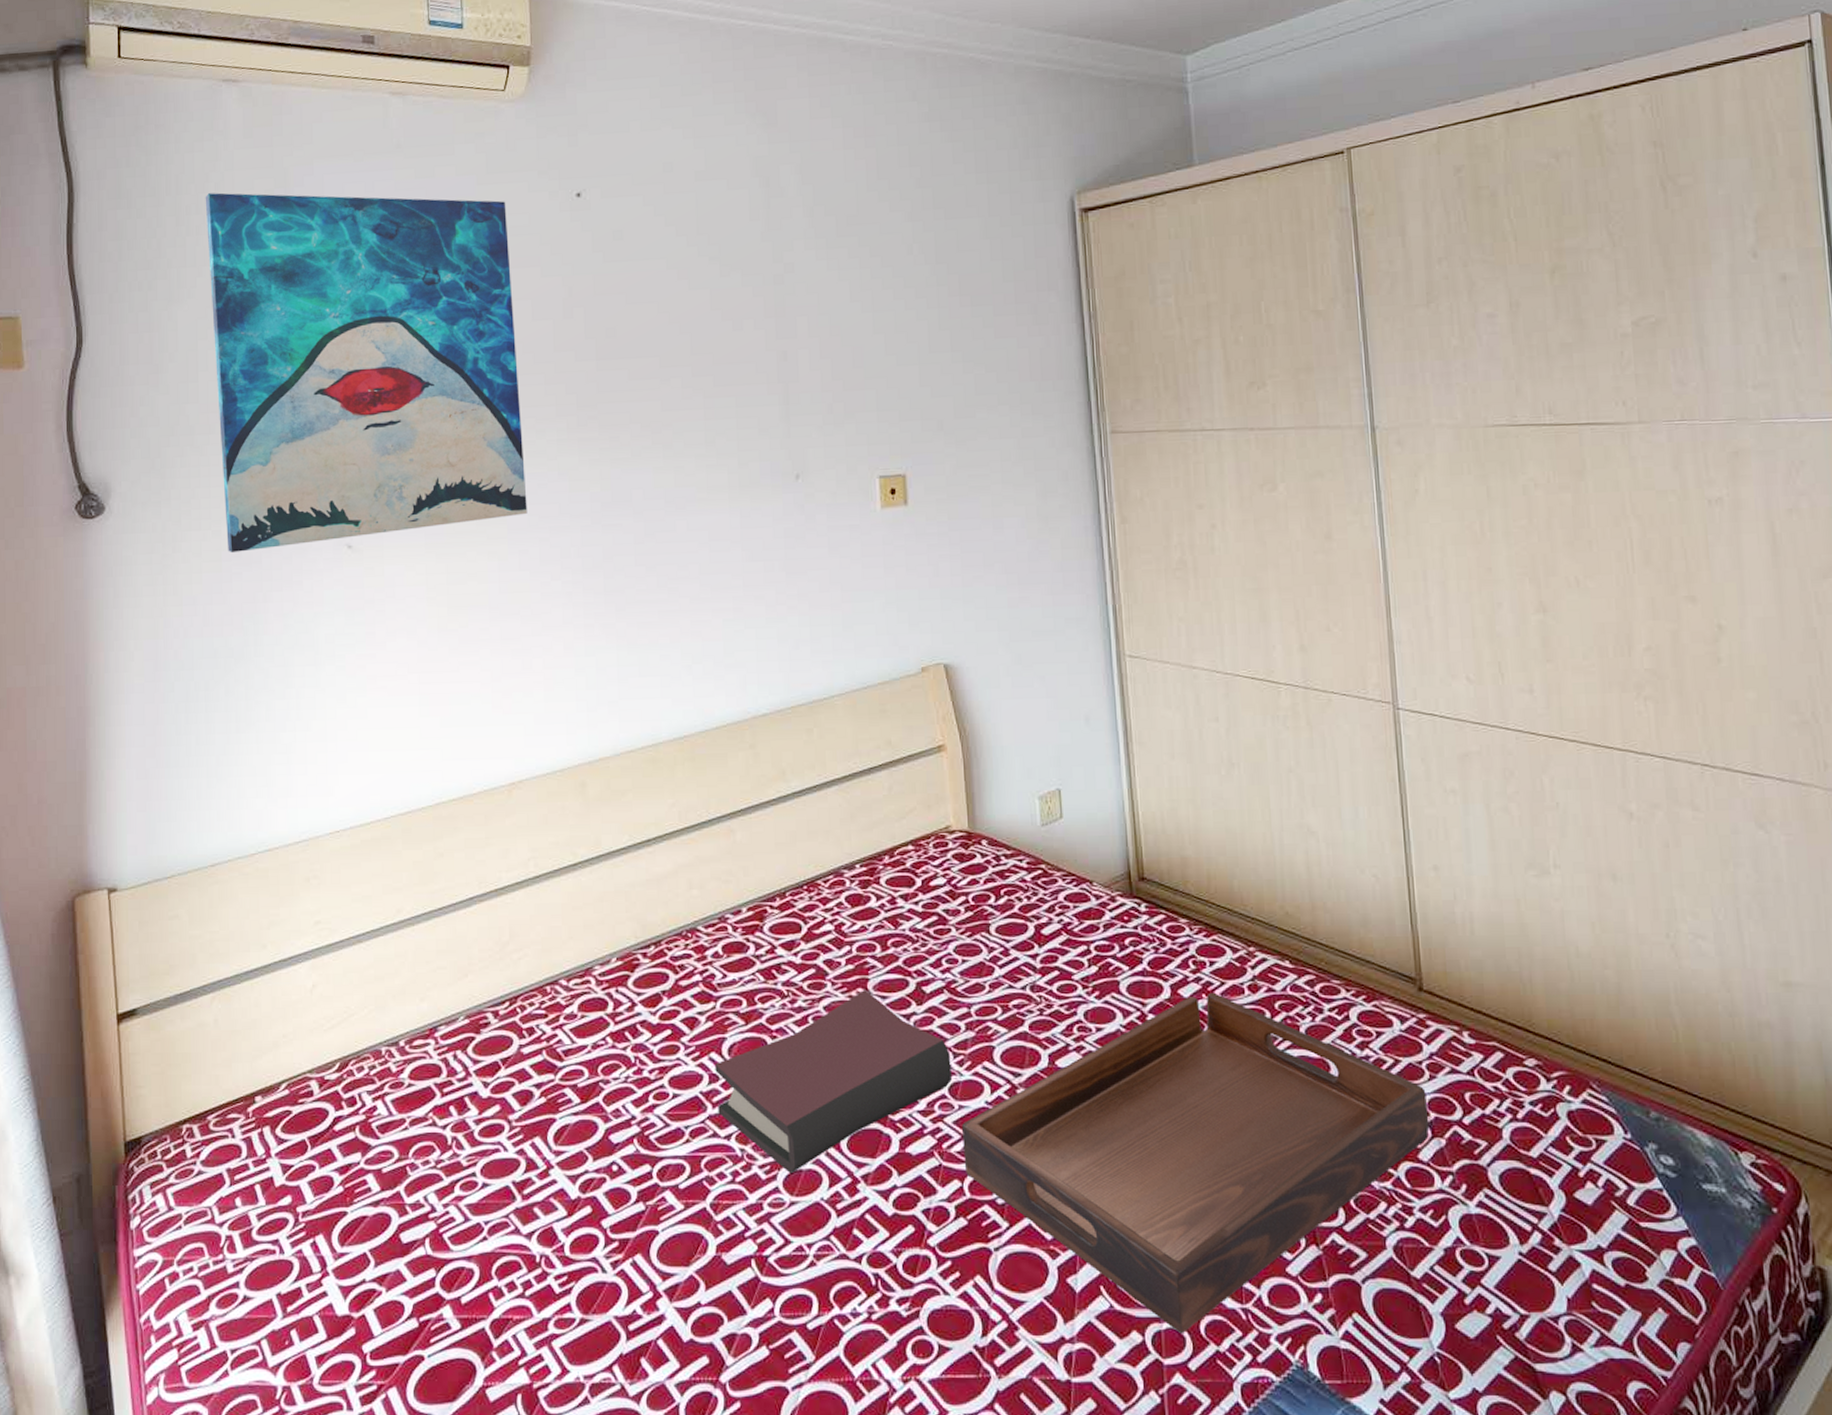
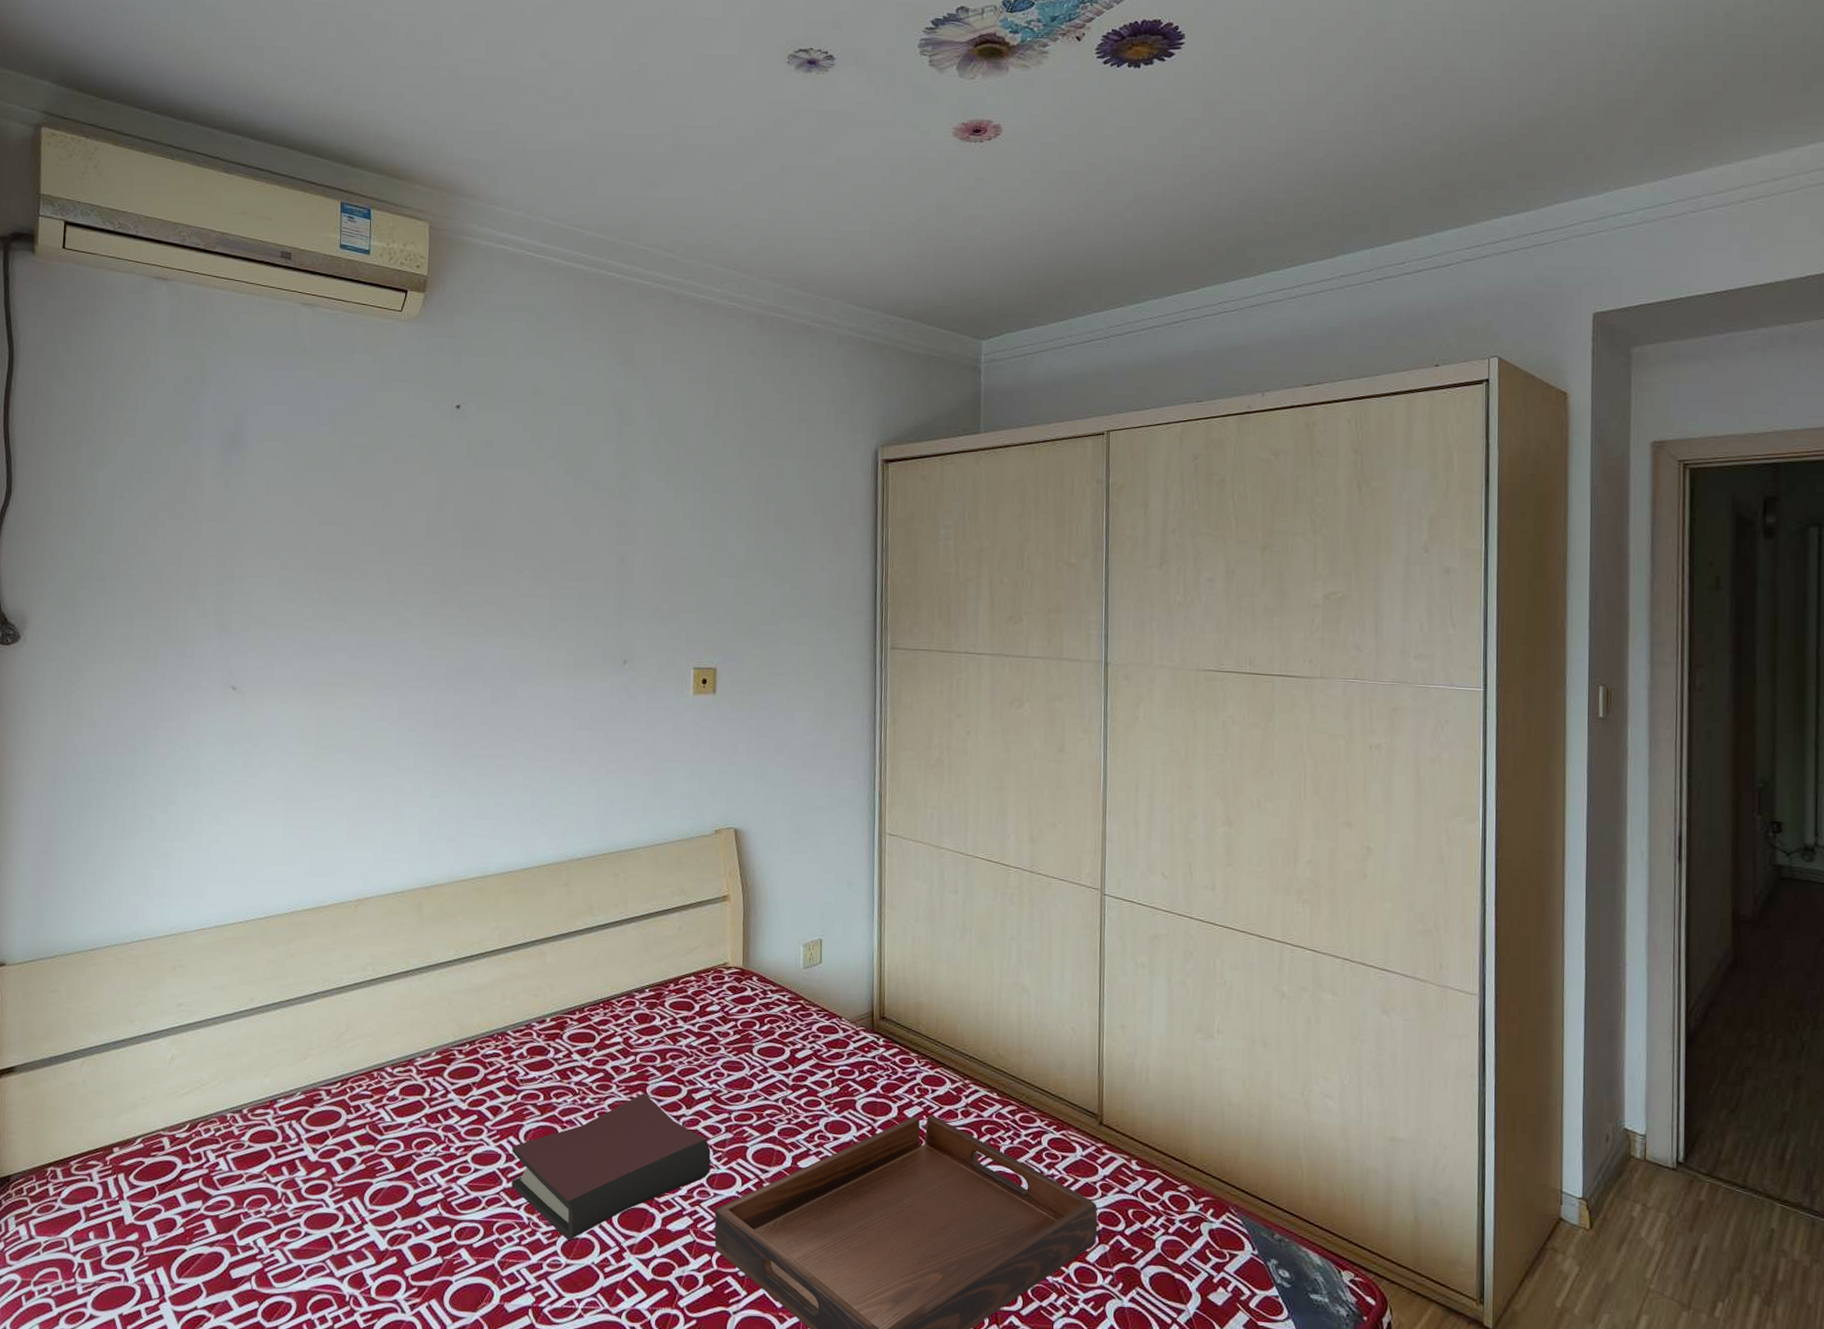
wall art: present [205,192,528,552] -> none [126,374,395,685]

